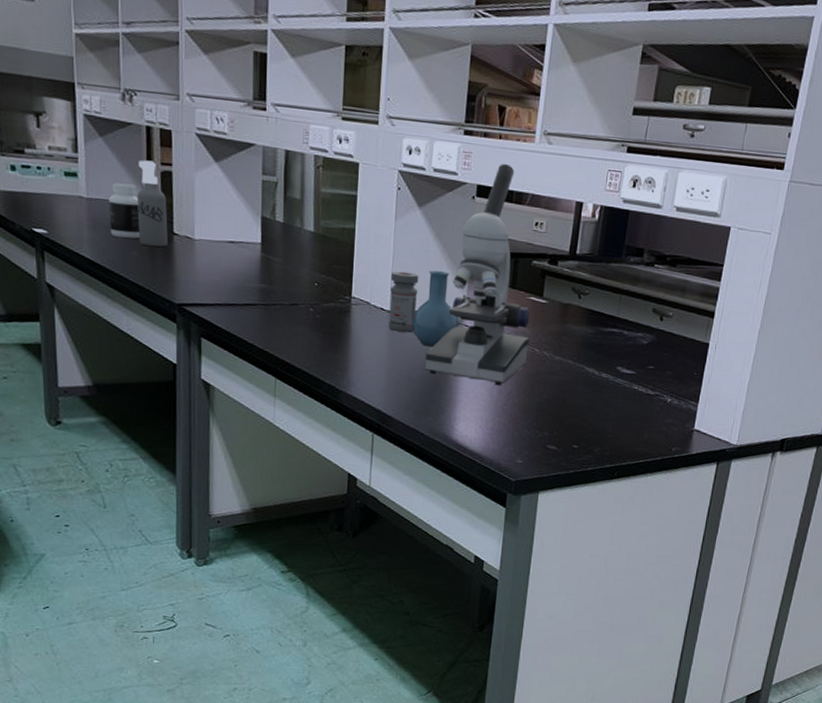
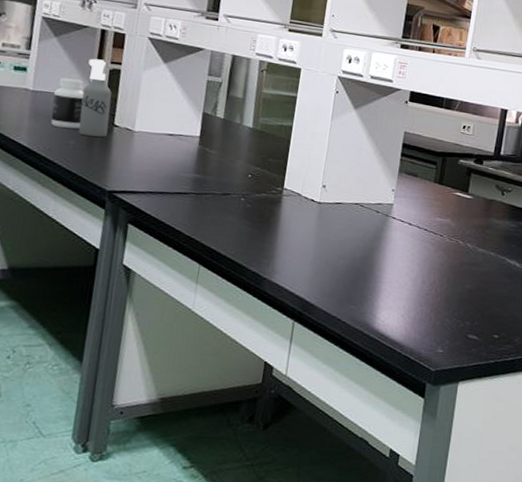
medicine bottle: present [388,271,419,332] -> none [317,165,351,223]
flask: present [411,270,459,347] -> none [340,165,387,238]
microscope: present [425,164,530,386] -> none [351,74,456,276]

